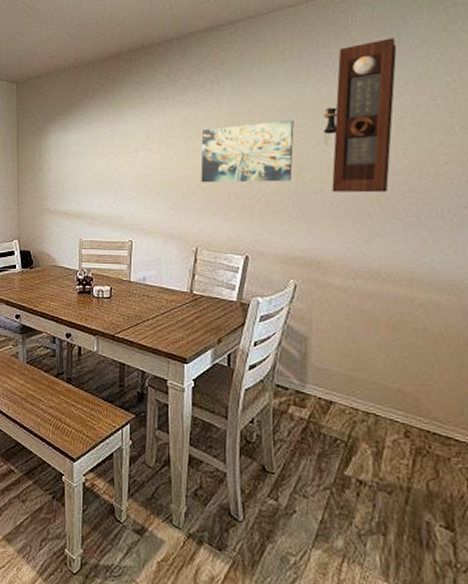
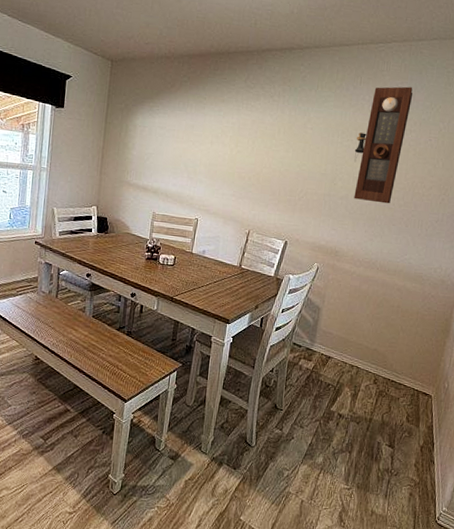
wall art: present [201,120,294,183] -> none [260,133,335,186]

